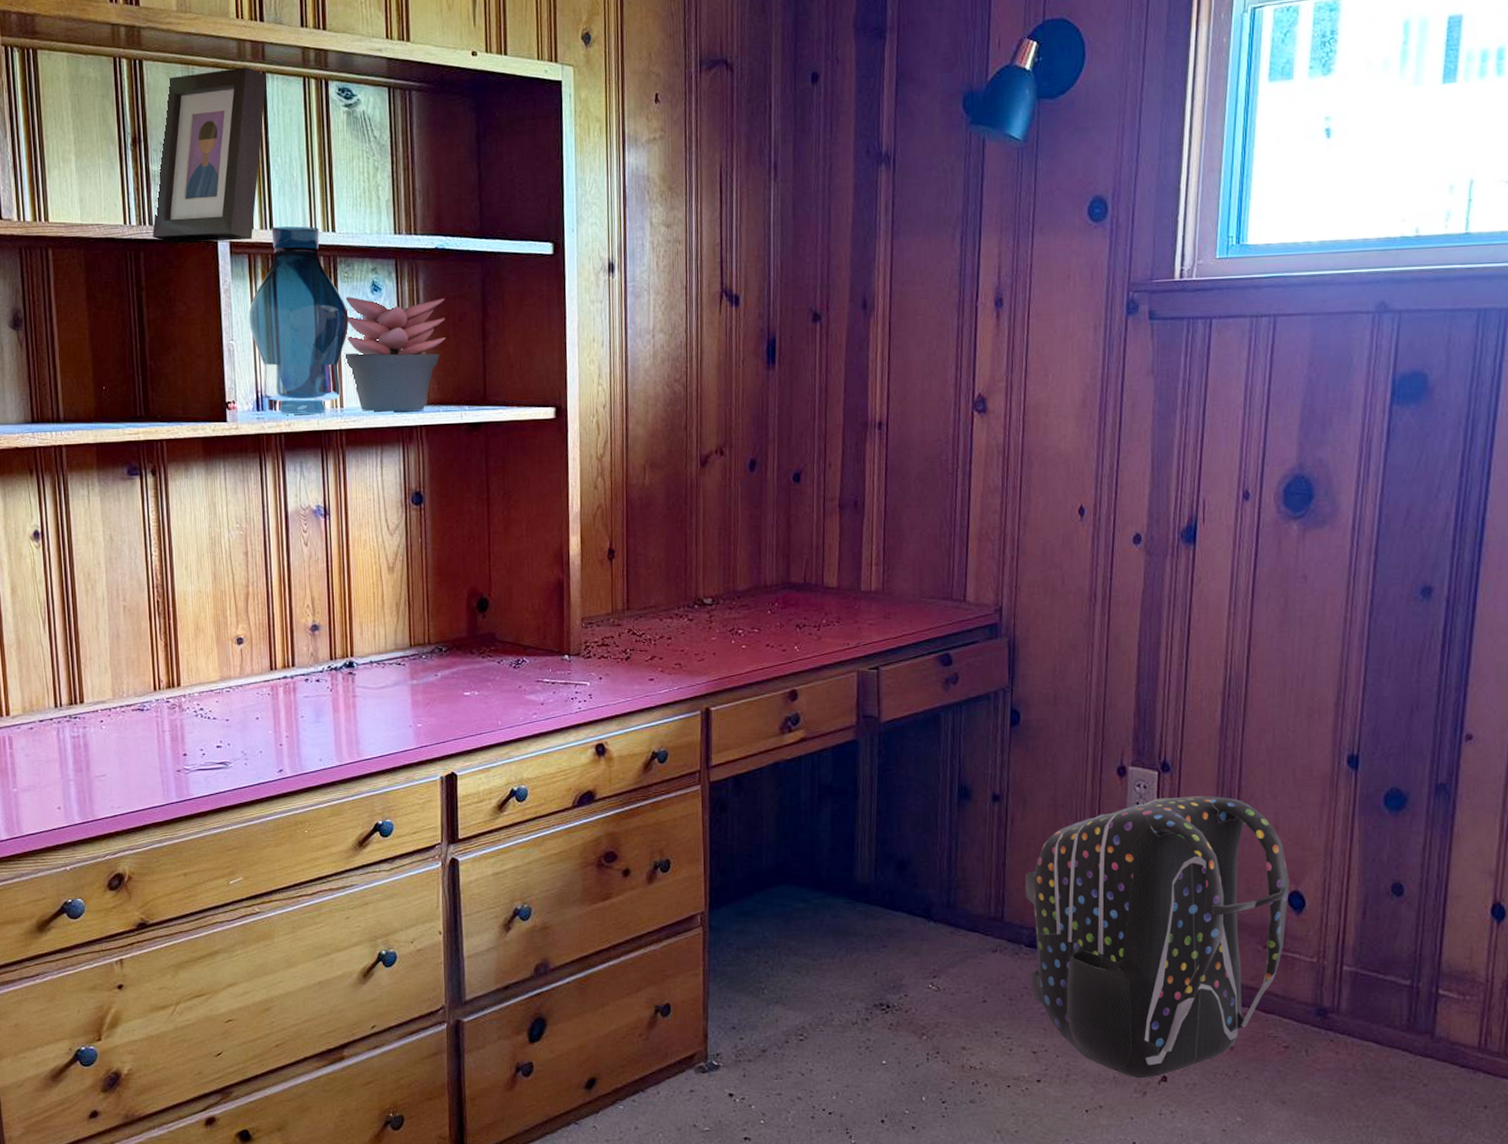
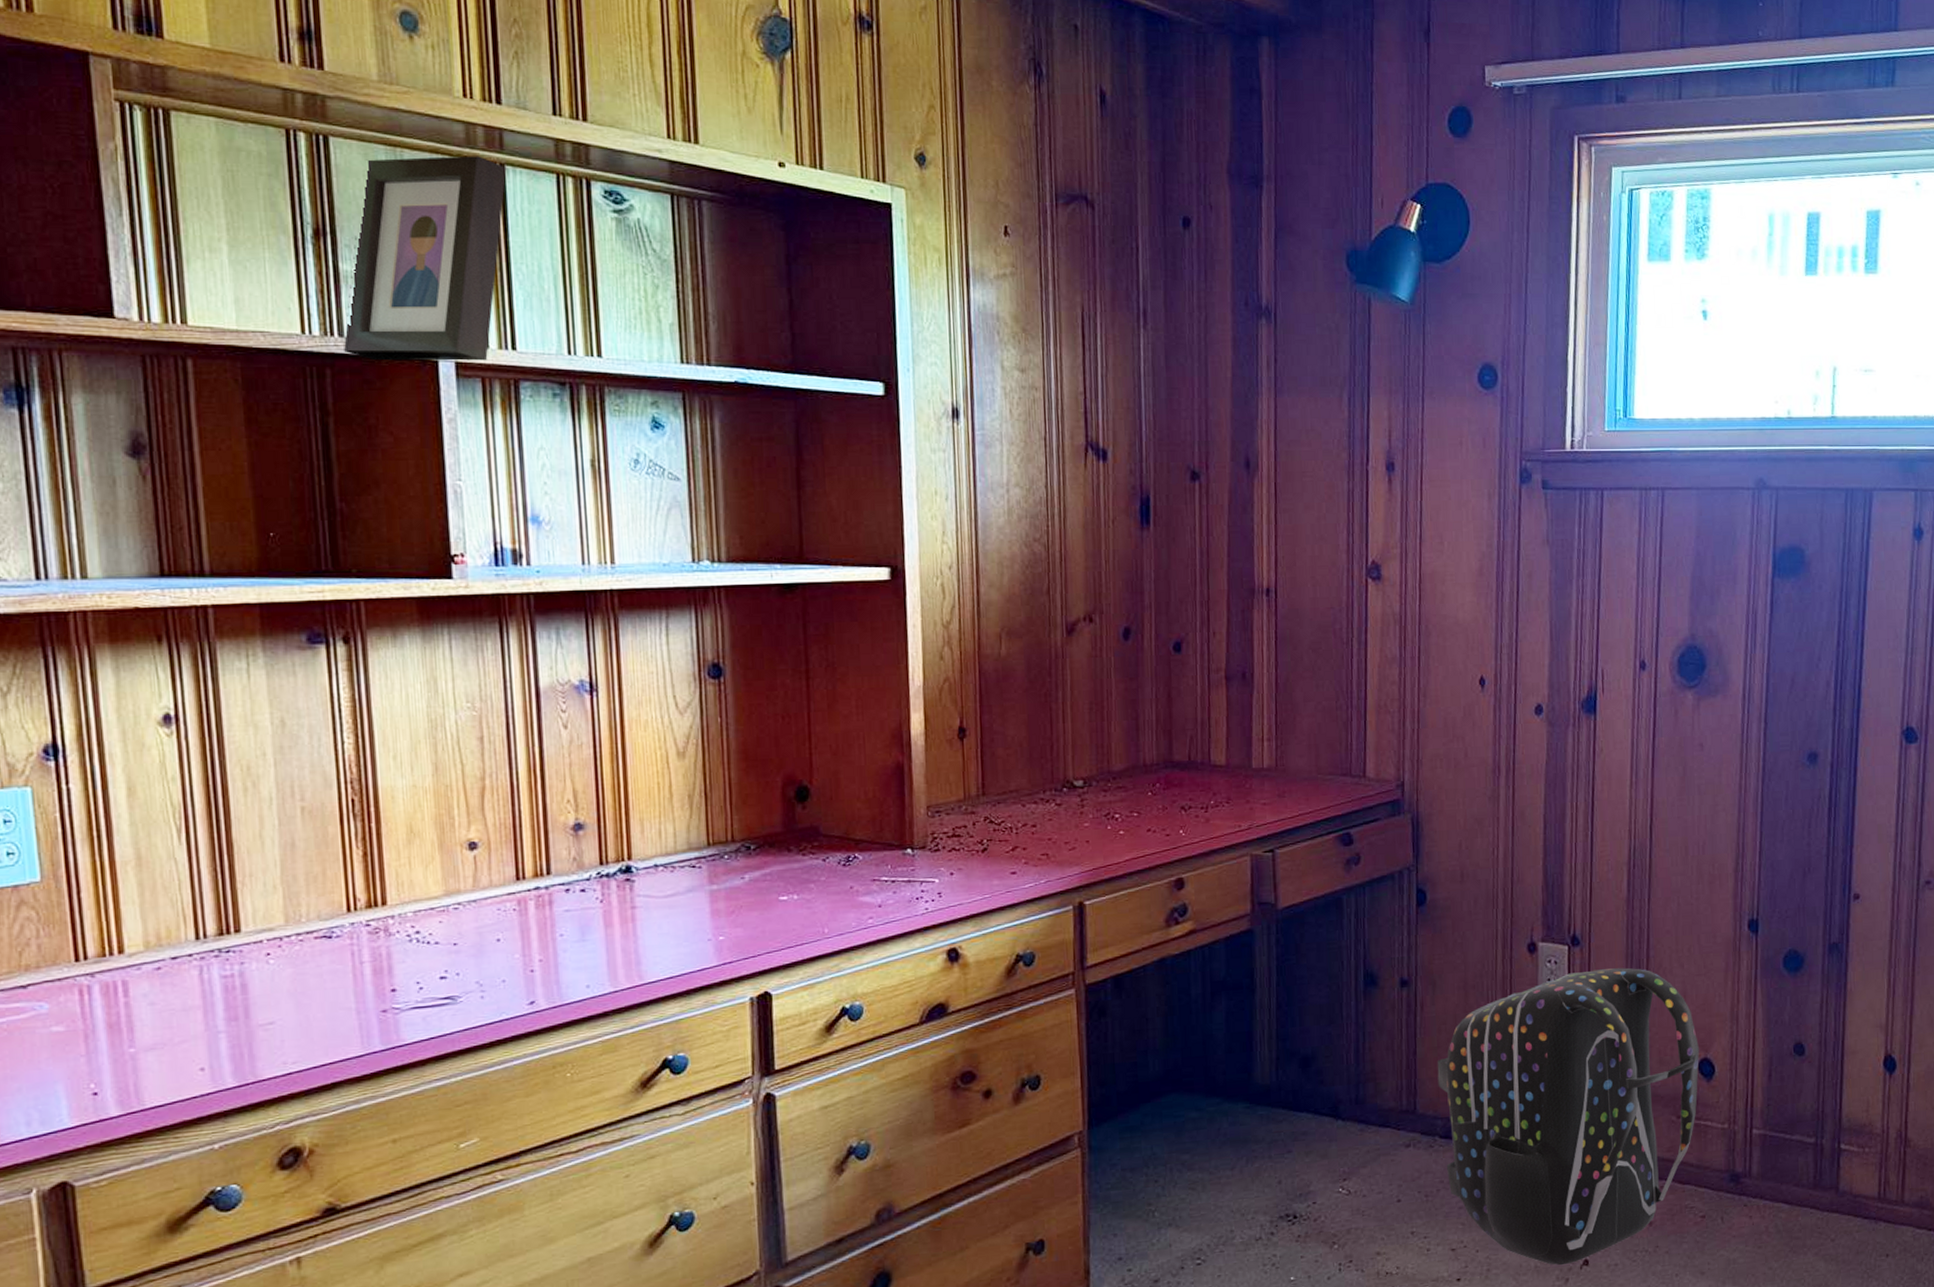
vase: present [249,226,349,415] -> none [483,346,622,572]
succulent plant: present [342,297,446,412] -> none [613,434,750,570]

